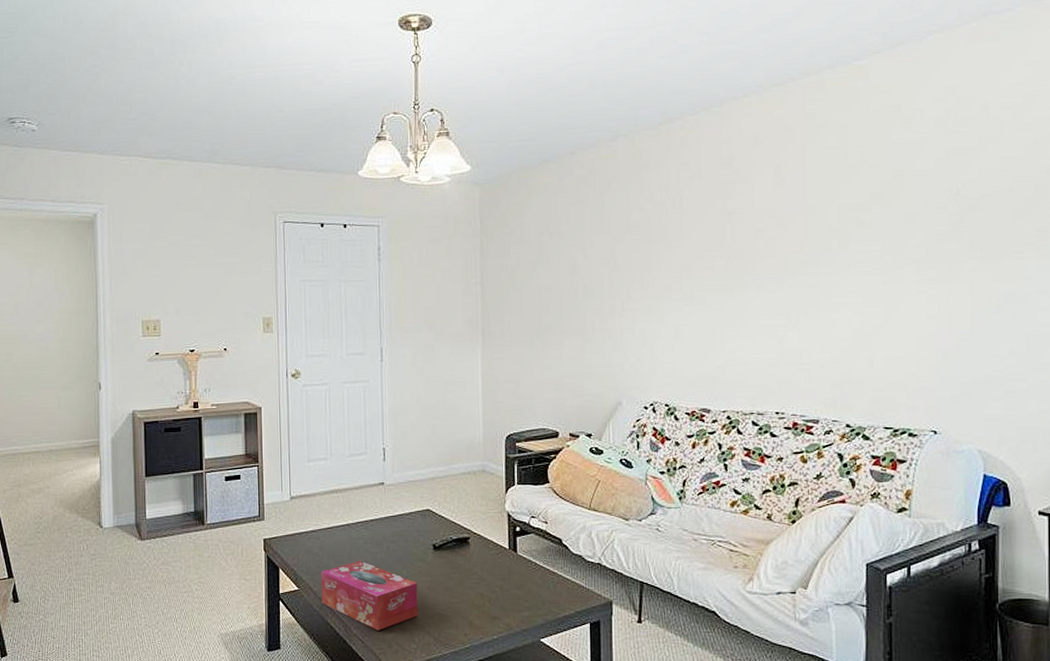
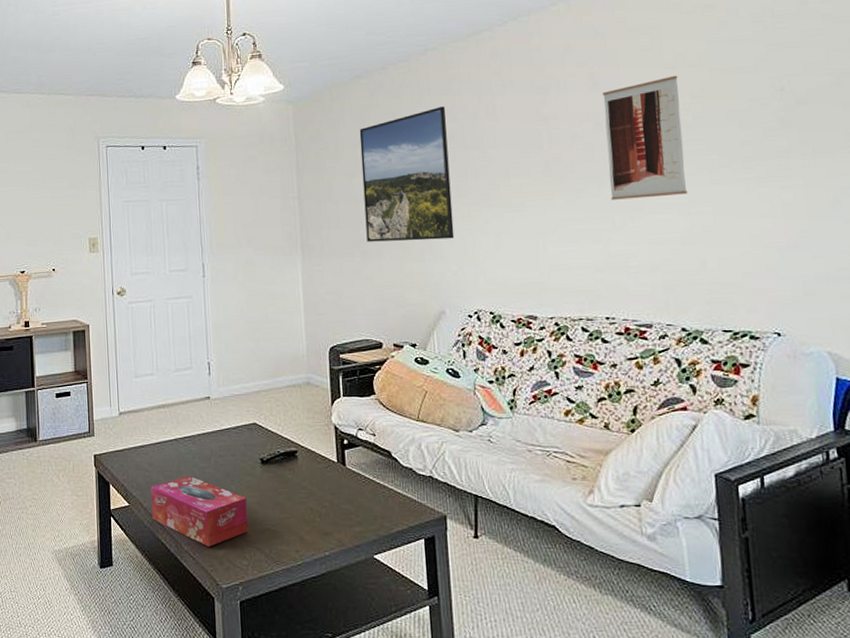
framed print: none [545,195,635,331] -> present [359,106,455,242]
wall art: none [788,175,862,297] -> present [603,75,688,200]

